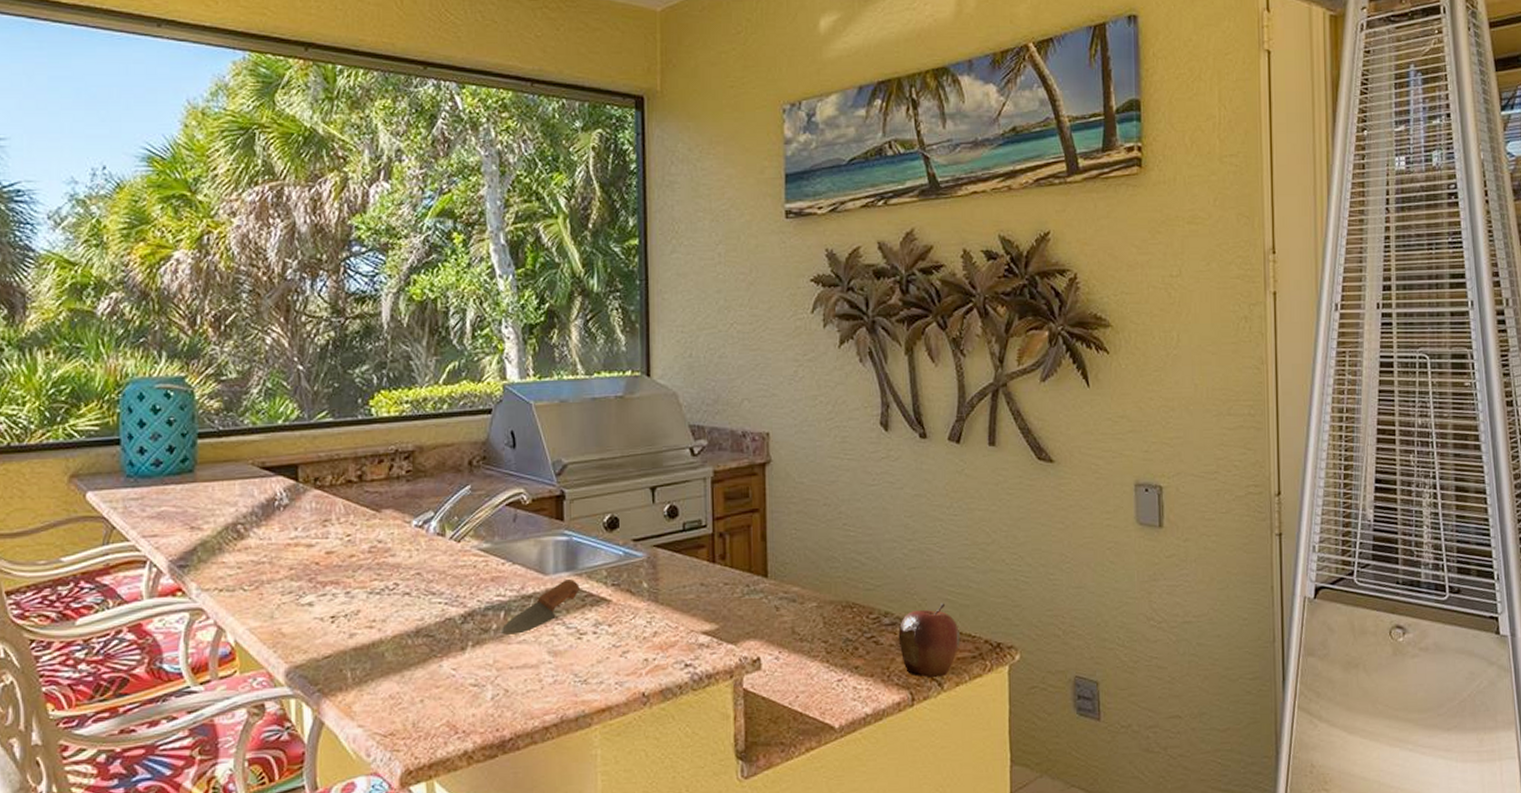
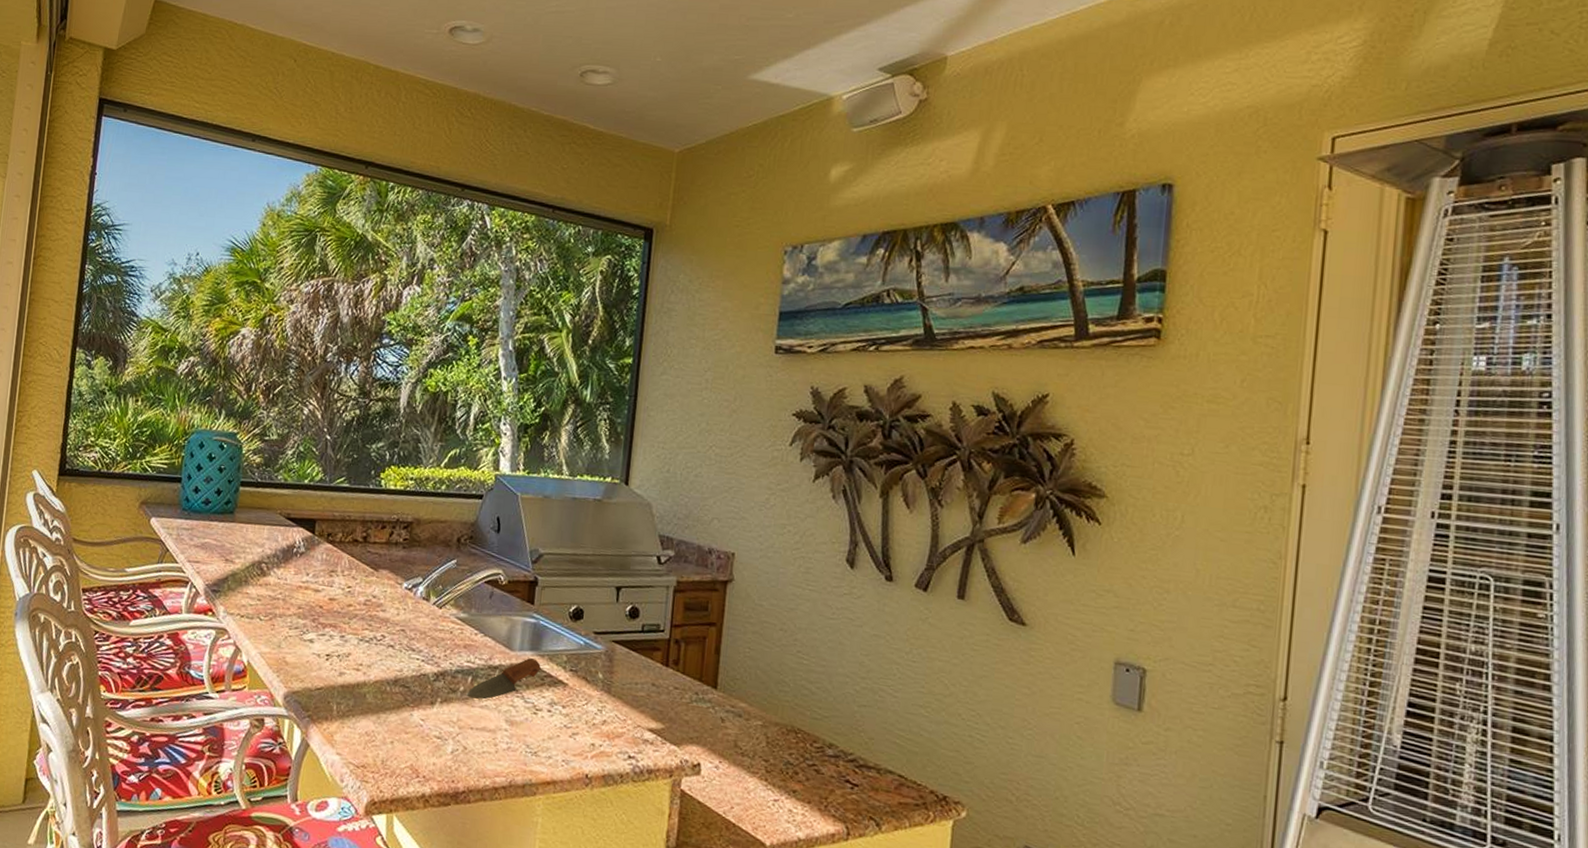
fruit: present [898,603,961,679] -> none [840,745,906,818]

